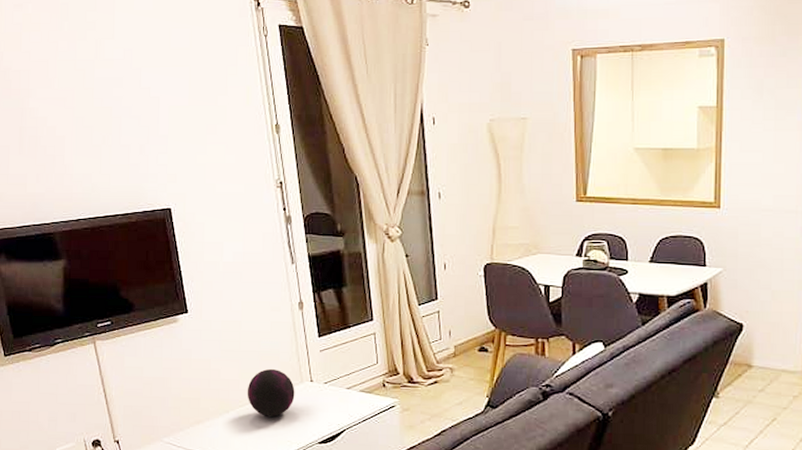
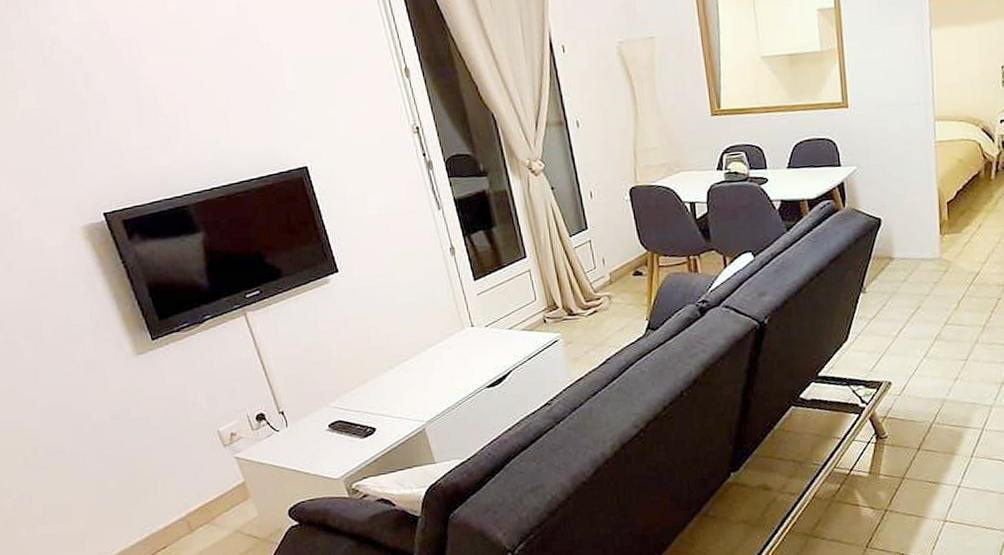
decorative orb: present [247,368,295,417] -> none [408,318,458,367]

